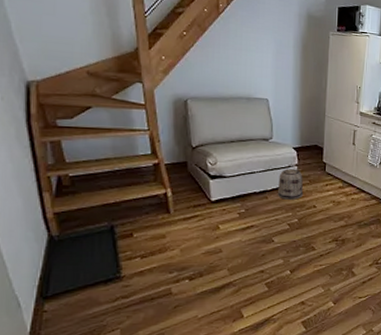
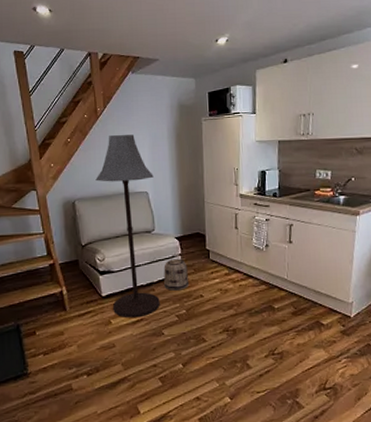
floor lamp: none [212,35,276,224] -> present [95,135,160,318]

